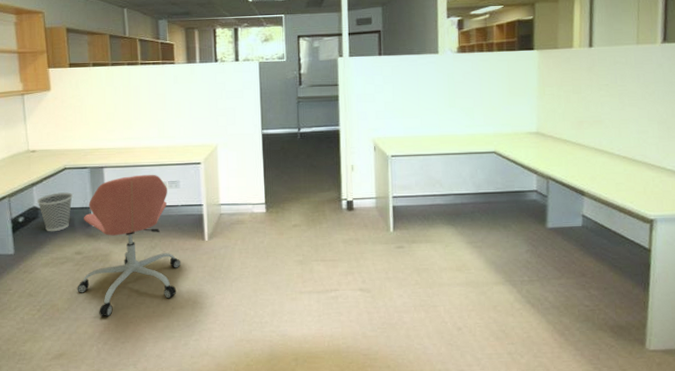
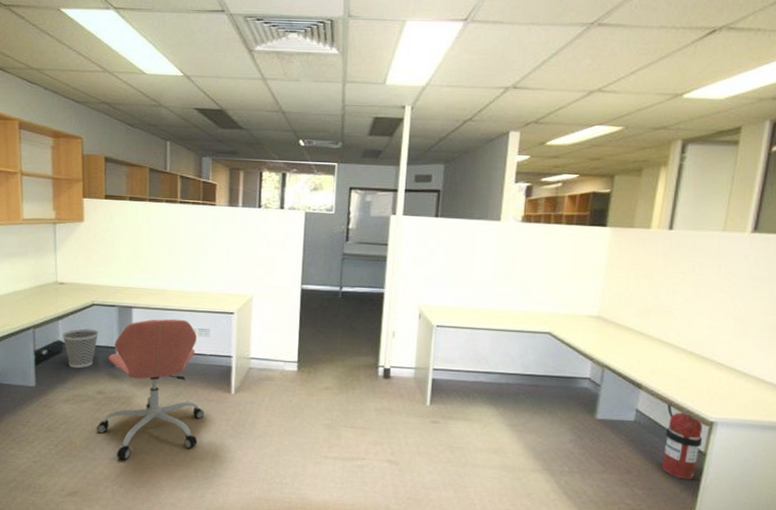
fire extinguisher: none [610,206,646,276] -> present [662,403,703,480]

